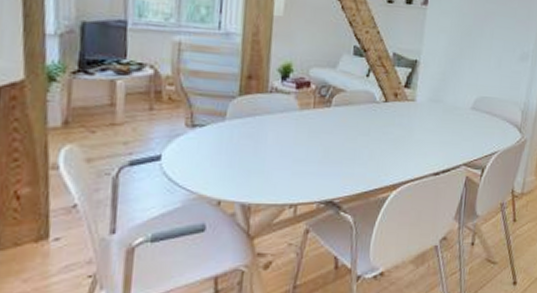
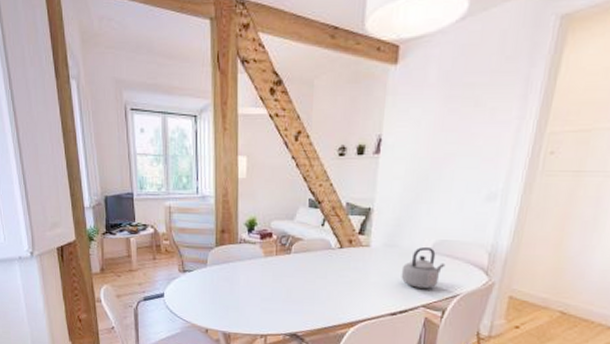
teapot: none [444,103,485,146] -> present [401,247,446,289]

